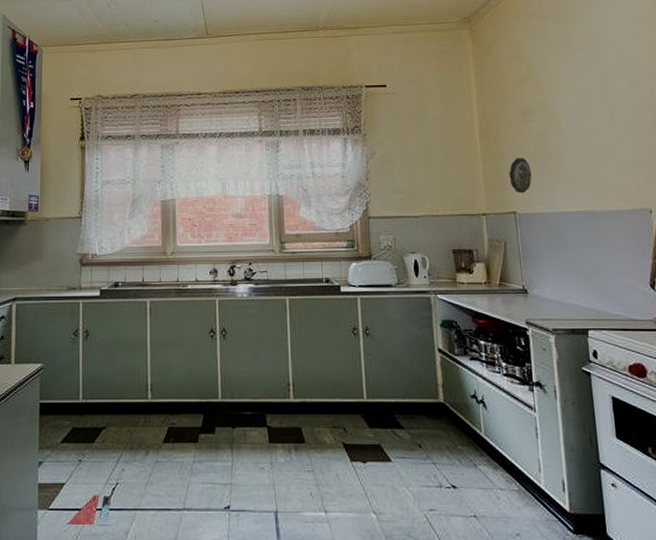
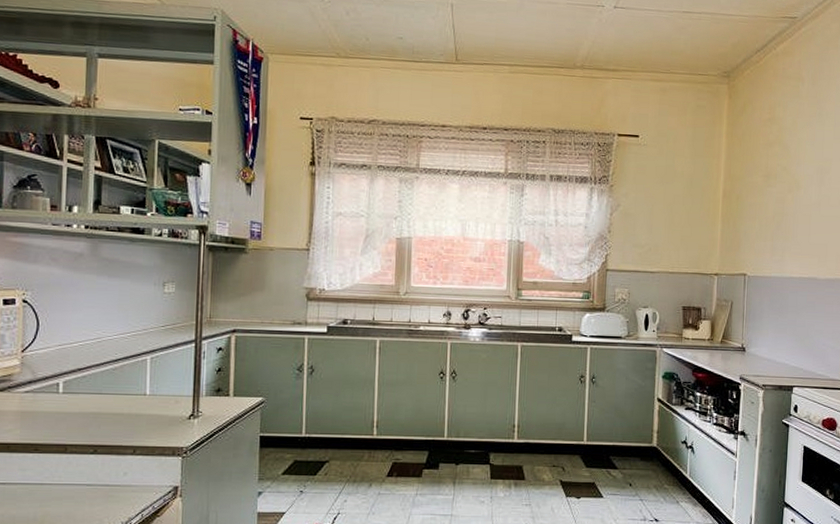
decorative plate: present [509,158,532,193] -> none [744,221,766,257]

